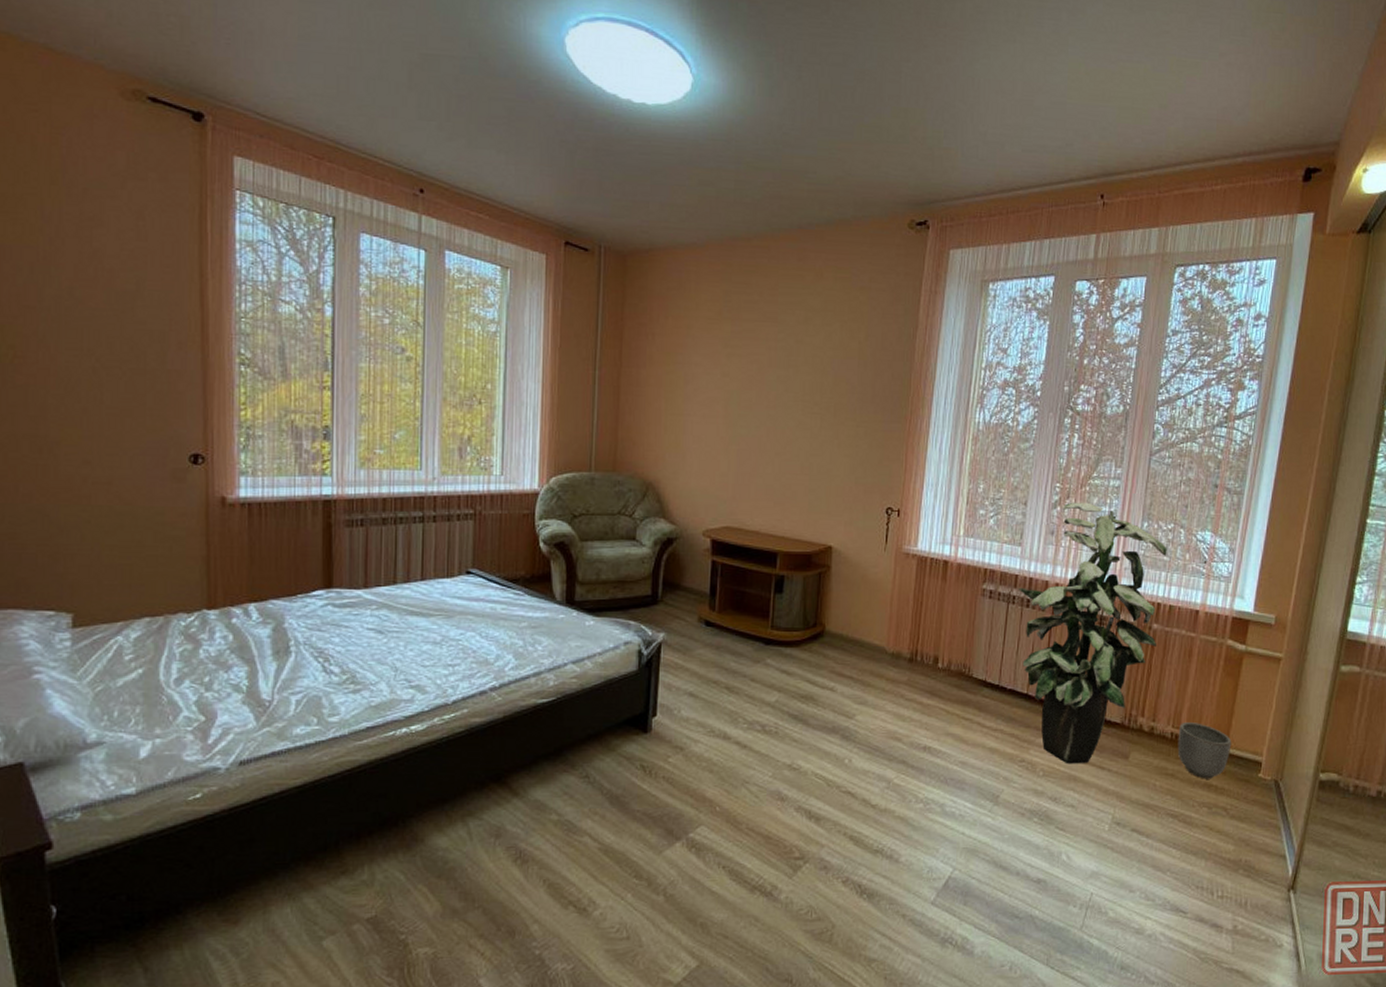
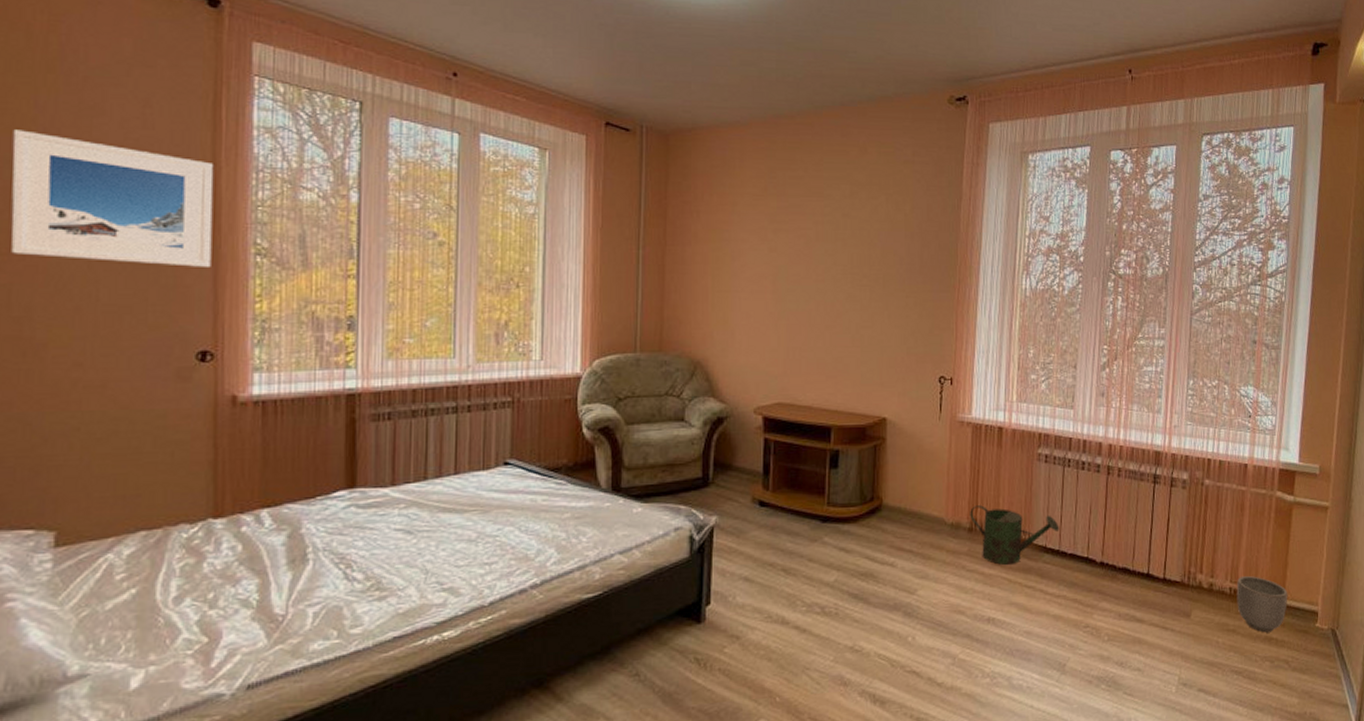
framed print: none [23,239,201,375] -> present [10,129,214,267]
watering can: none [911,637,1000,697] -> present [970,505,1060,566]
indoor plant: present [1018,502,1167,764] -> none [1072,363,1214,627]

